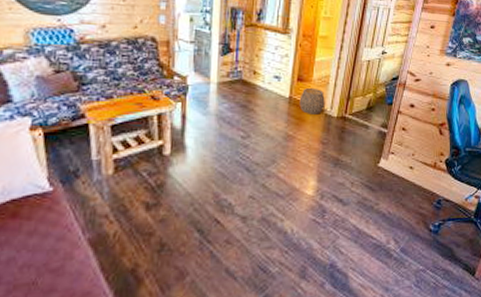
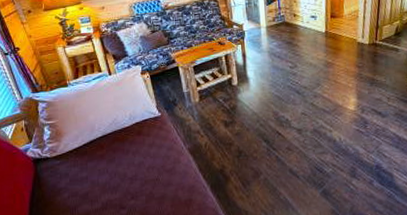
woven basket: present [299,88,325,114] -> none [334,22,357,44]

